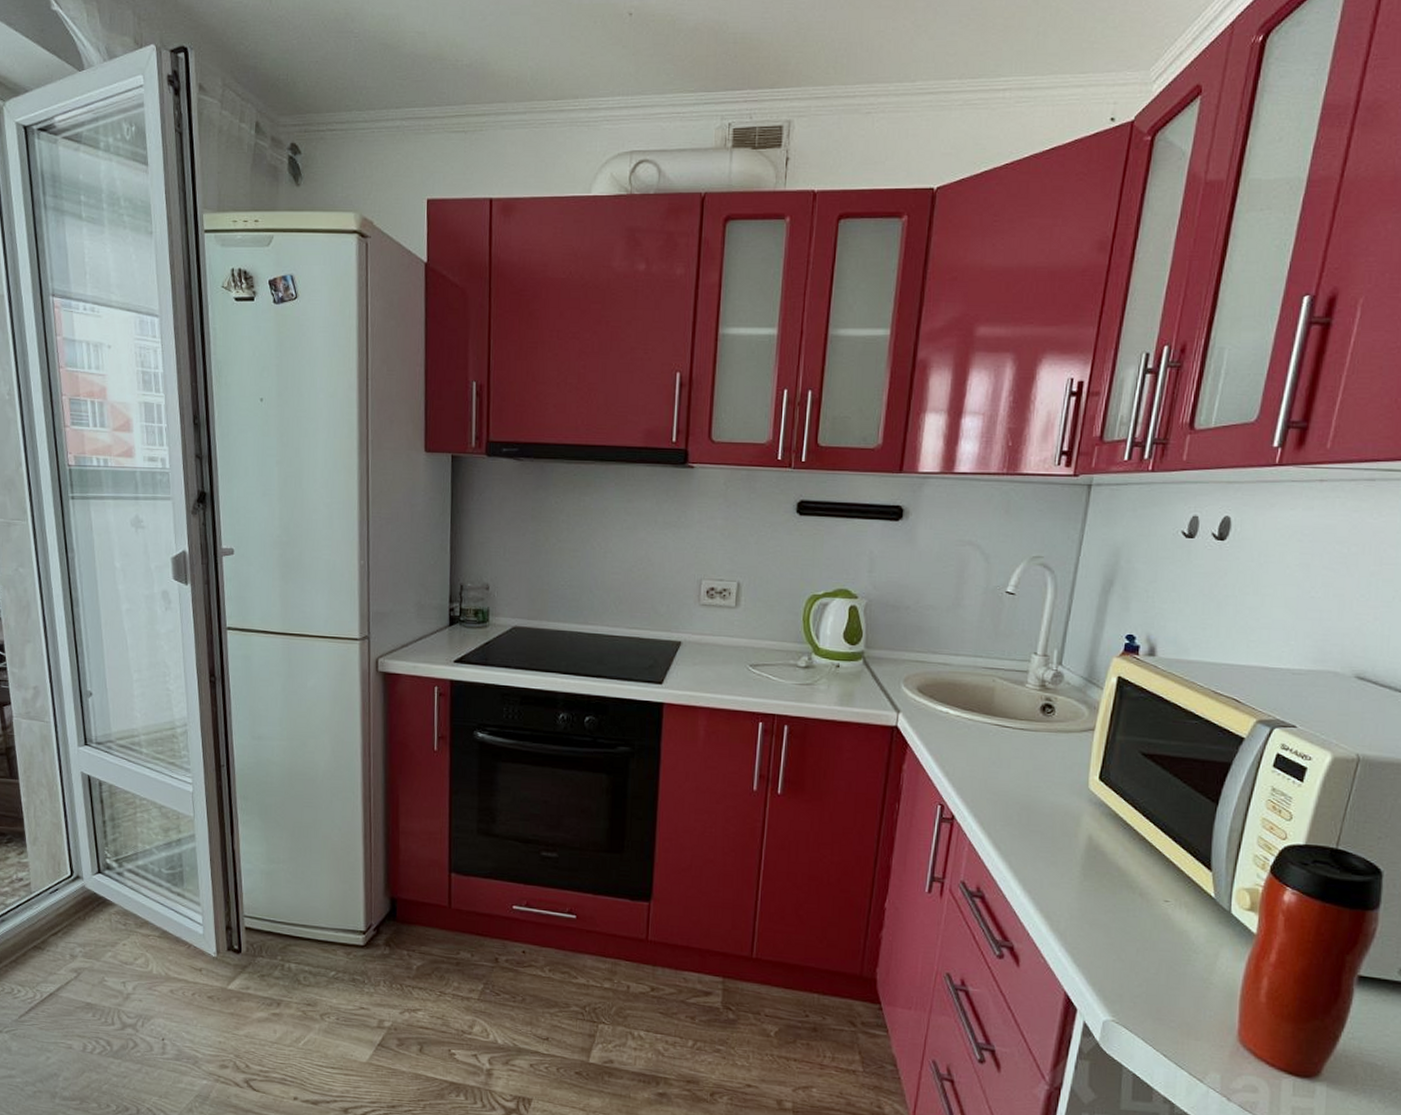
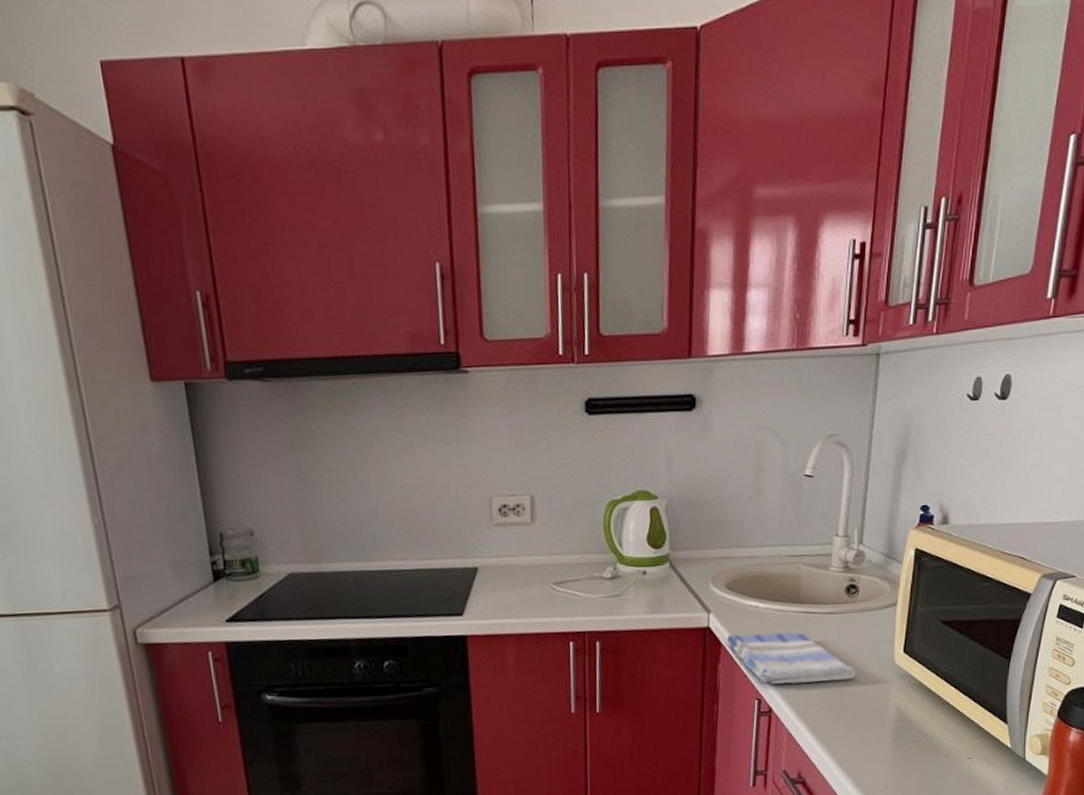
dish towel: none [915,737,1046,799] -> present [728,632,855,685]

